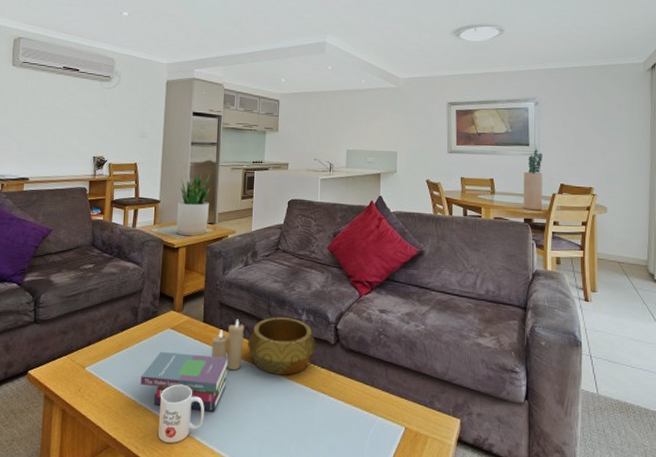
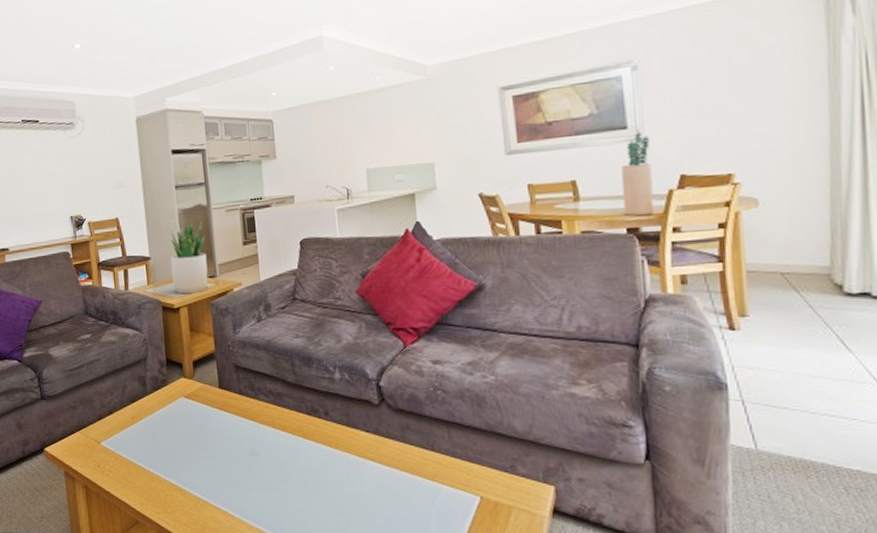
books: present [140,351,228,412] -> none [160,422,255,485]
mug: present [157,384,205,443] -> none [183,456,236,518]
candle: present [211,319,244,371] -> none [231,382,270,439]
decorative bowl: present [247,317,317,376] -> none [272,377,357,442]

